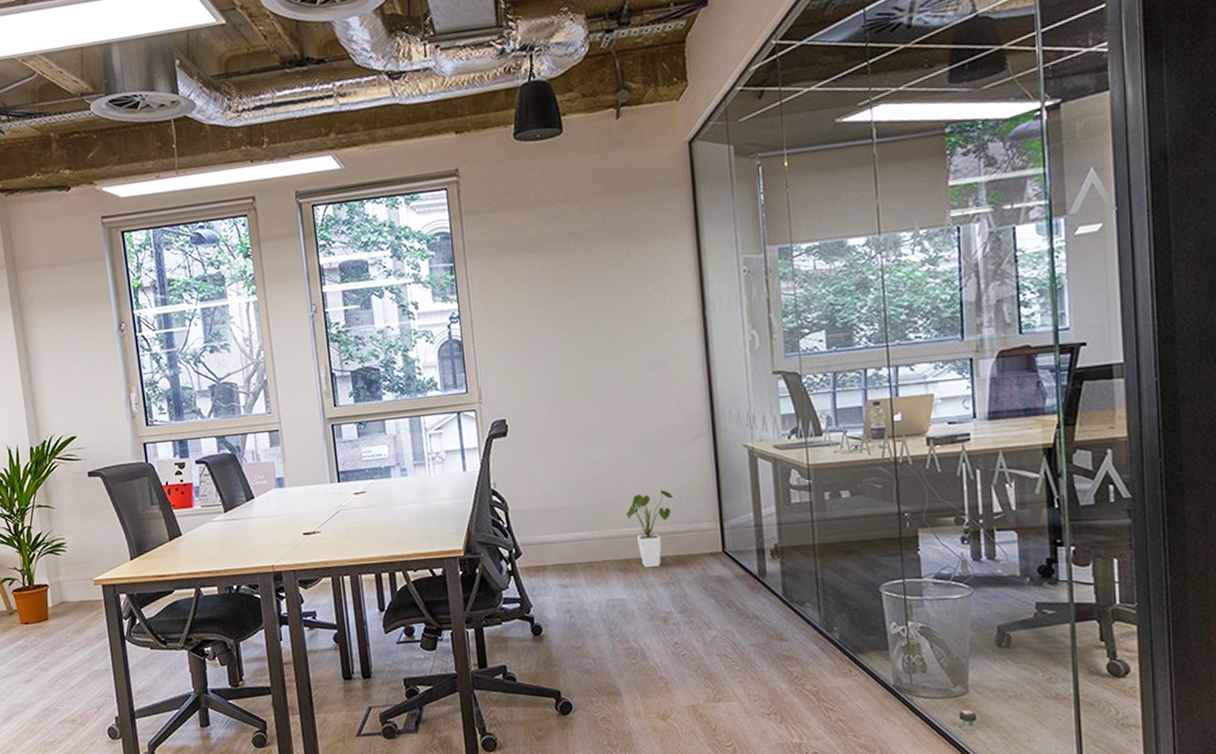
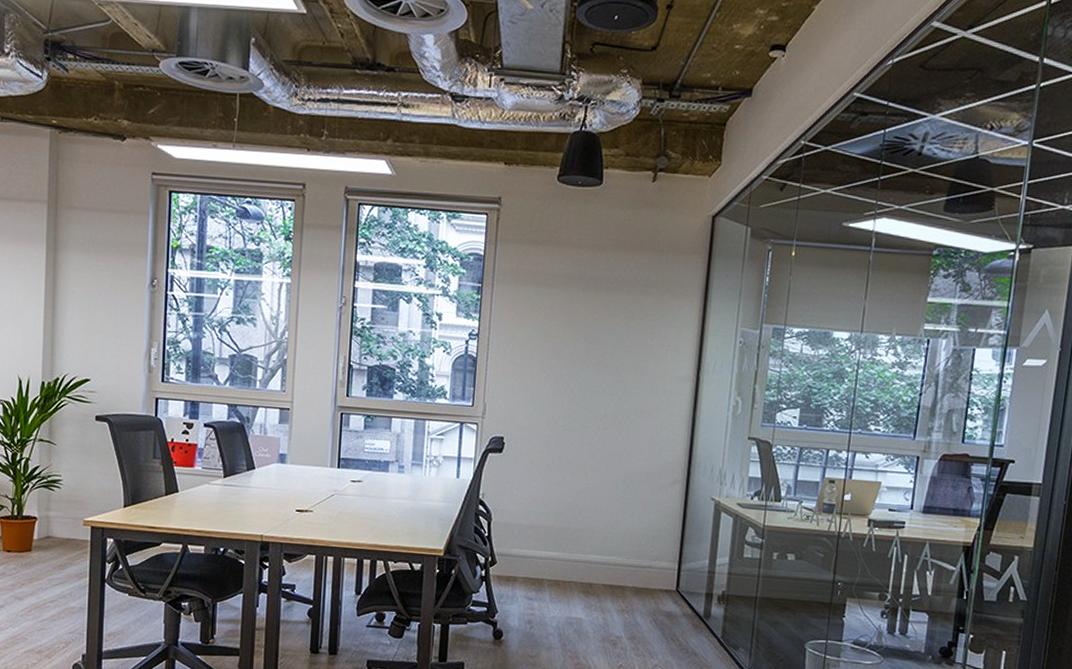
house plant: present [627,489,673,568] -> none [597,525,641,595]

